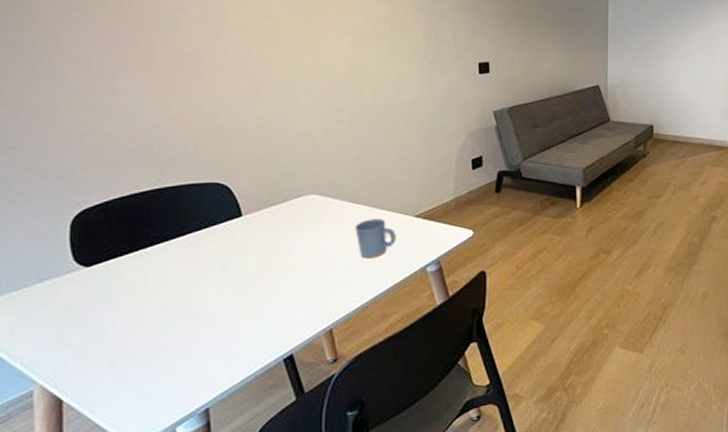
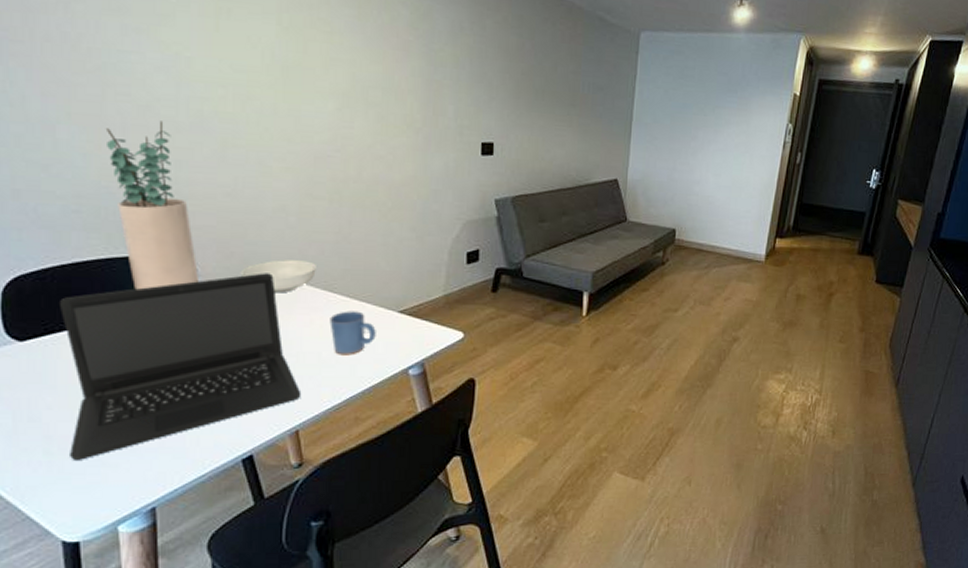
laptop: none [119,190,334,370] -> present [58,273,302,460]
vase: none [156,66,241,214] -> present [105,121,200,290]
bowl: none [275,177,342,208] -> present [240,259,318,293]

